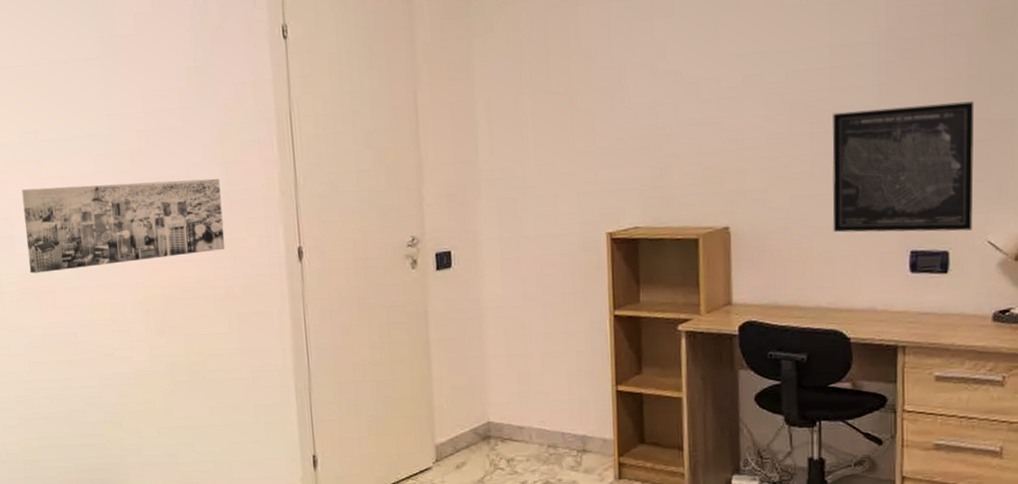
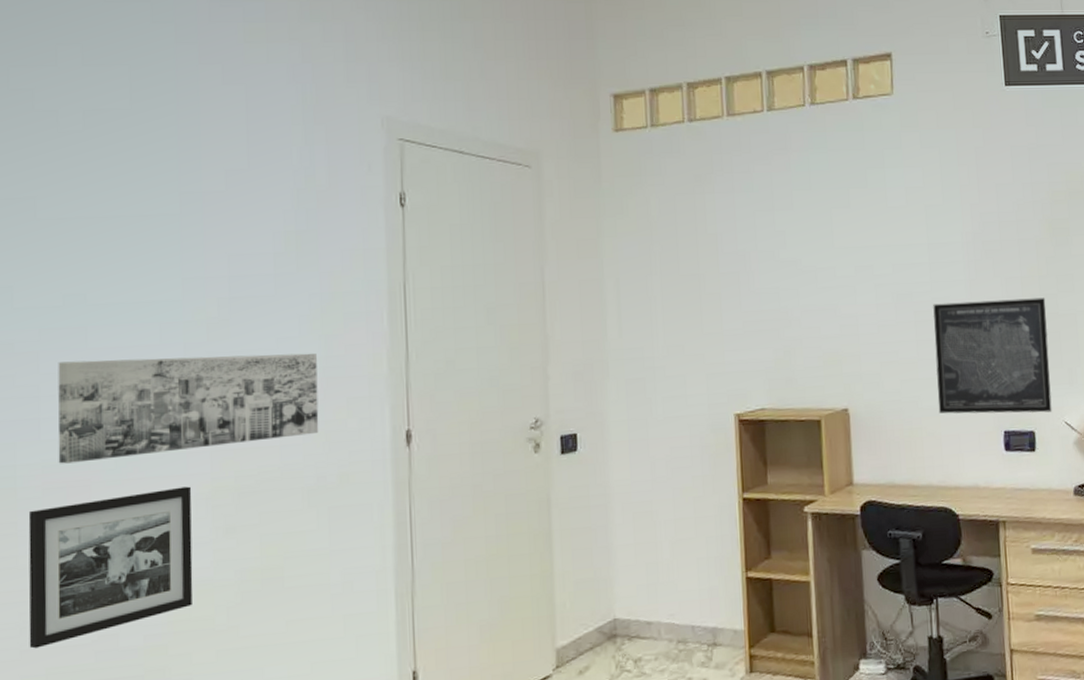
picture frame: none [13,293,137,418] -> present [28,486,193,649]

